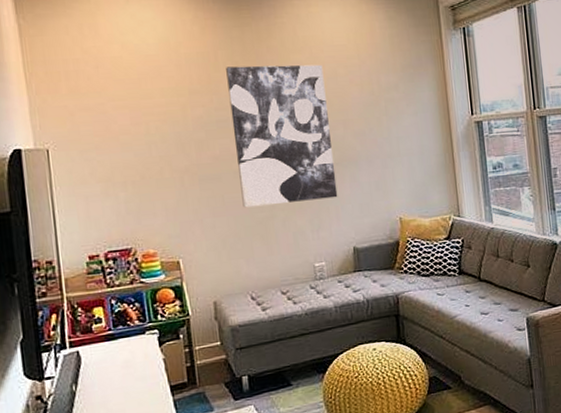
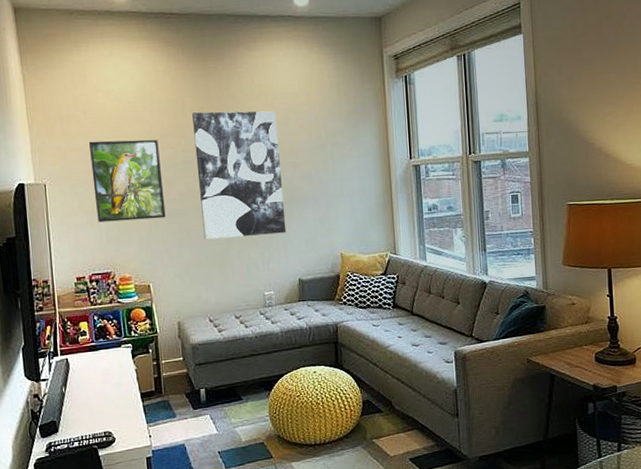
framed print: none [102,97,197,192] -> present [89,139,166,223]

